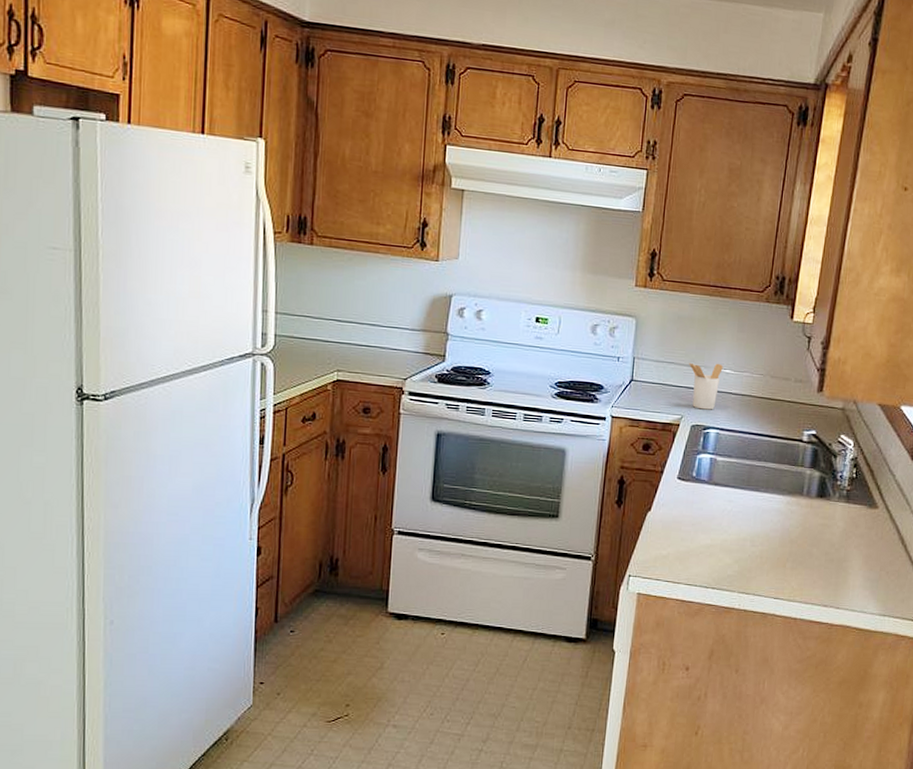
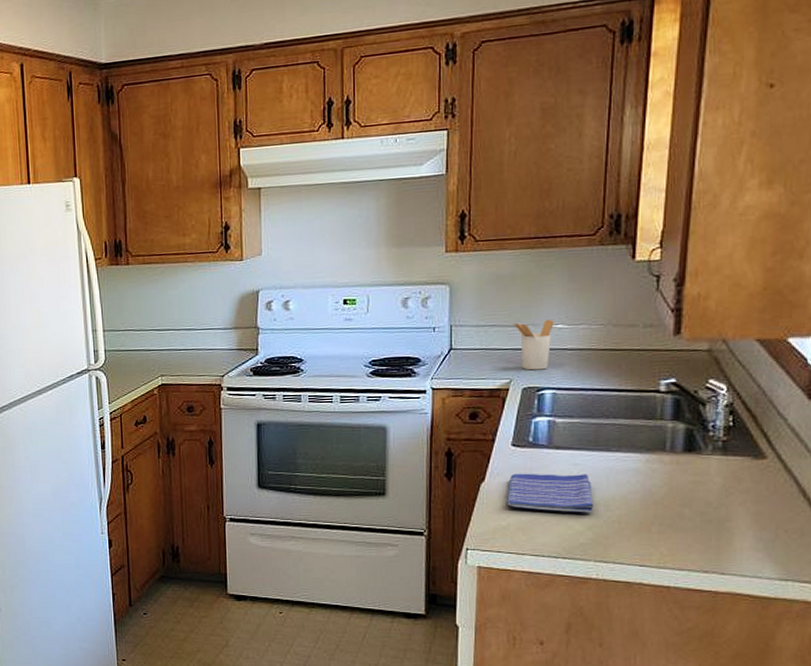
dish towel: none [669,505,742,547] -> present [507,473,593,513]

